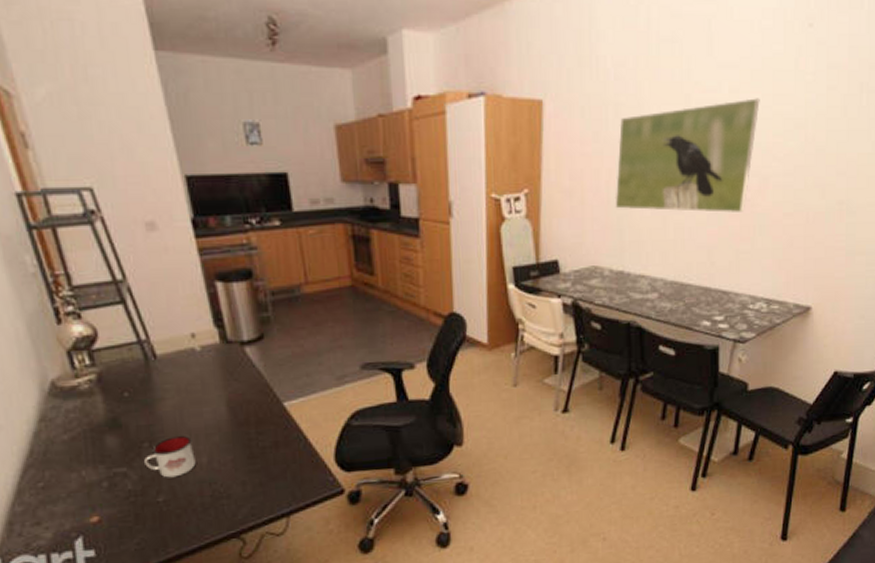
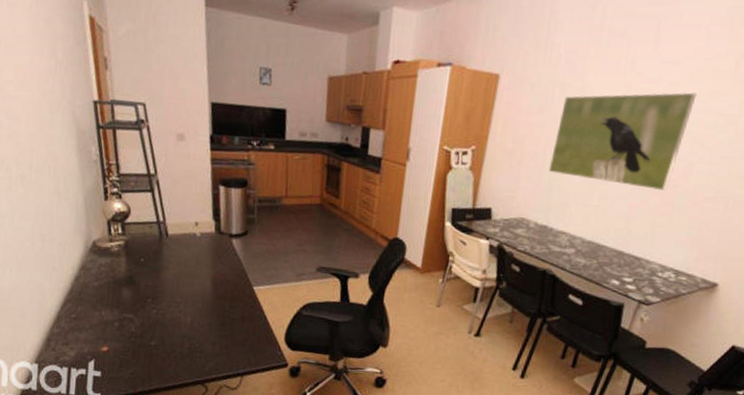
mug: present [144,436,196,478] -> none [146,298,183,329]

